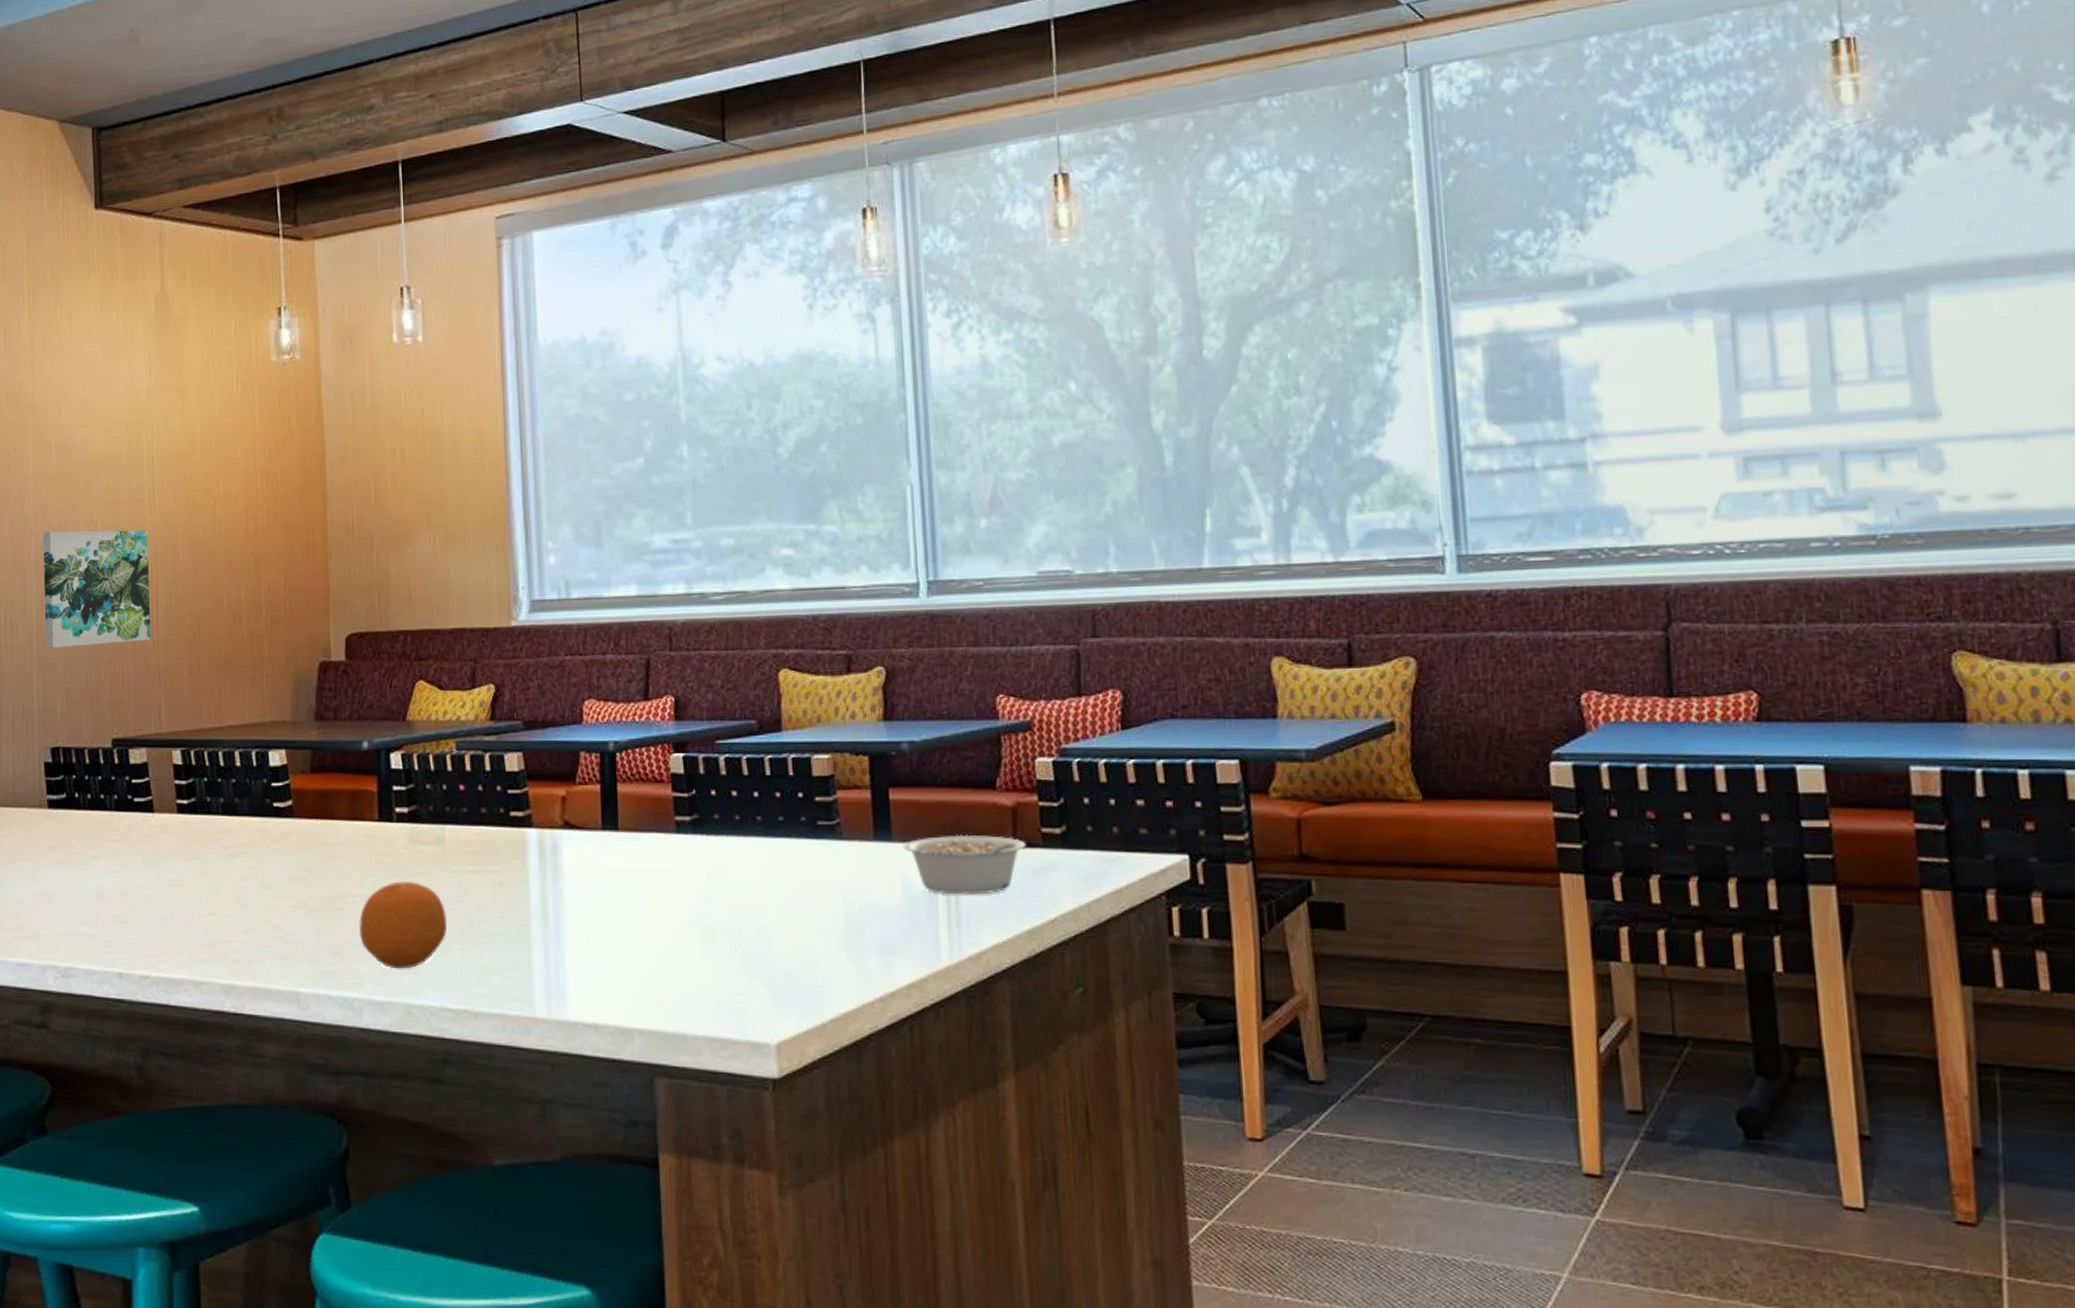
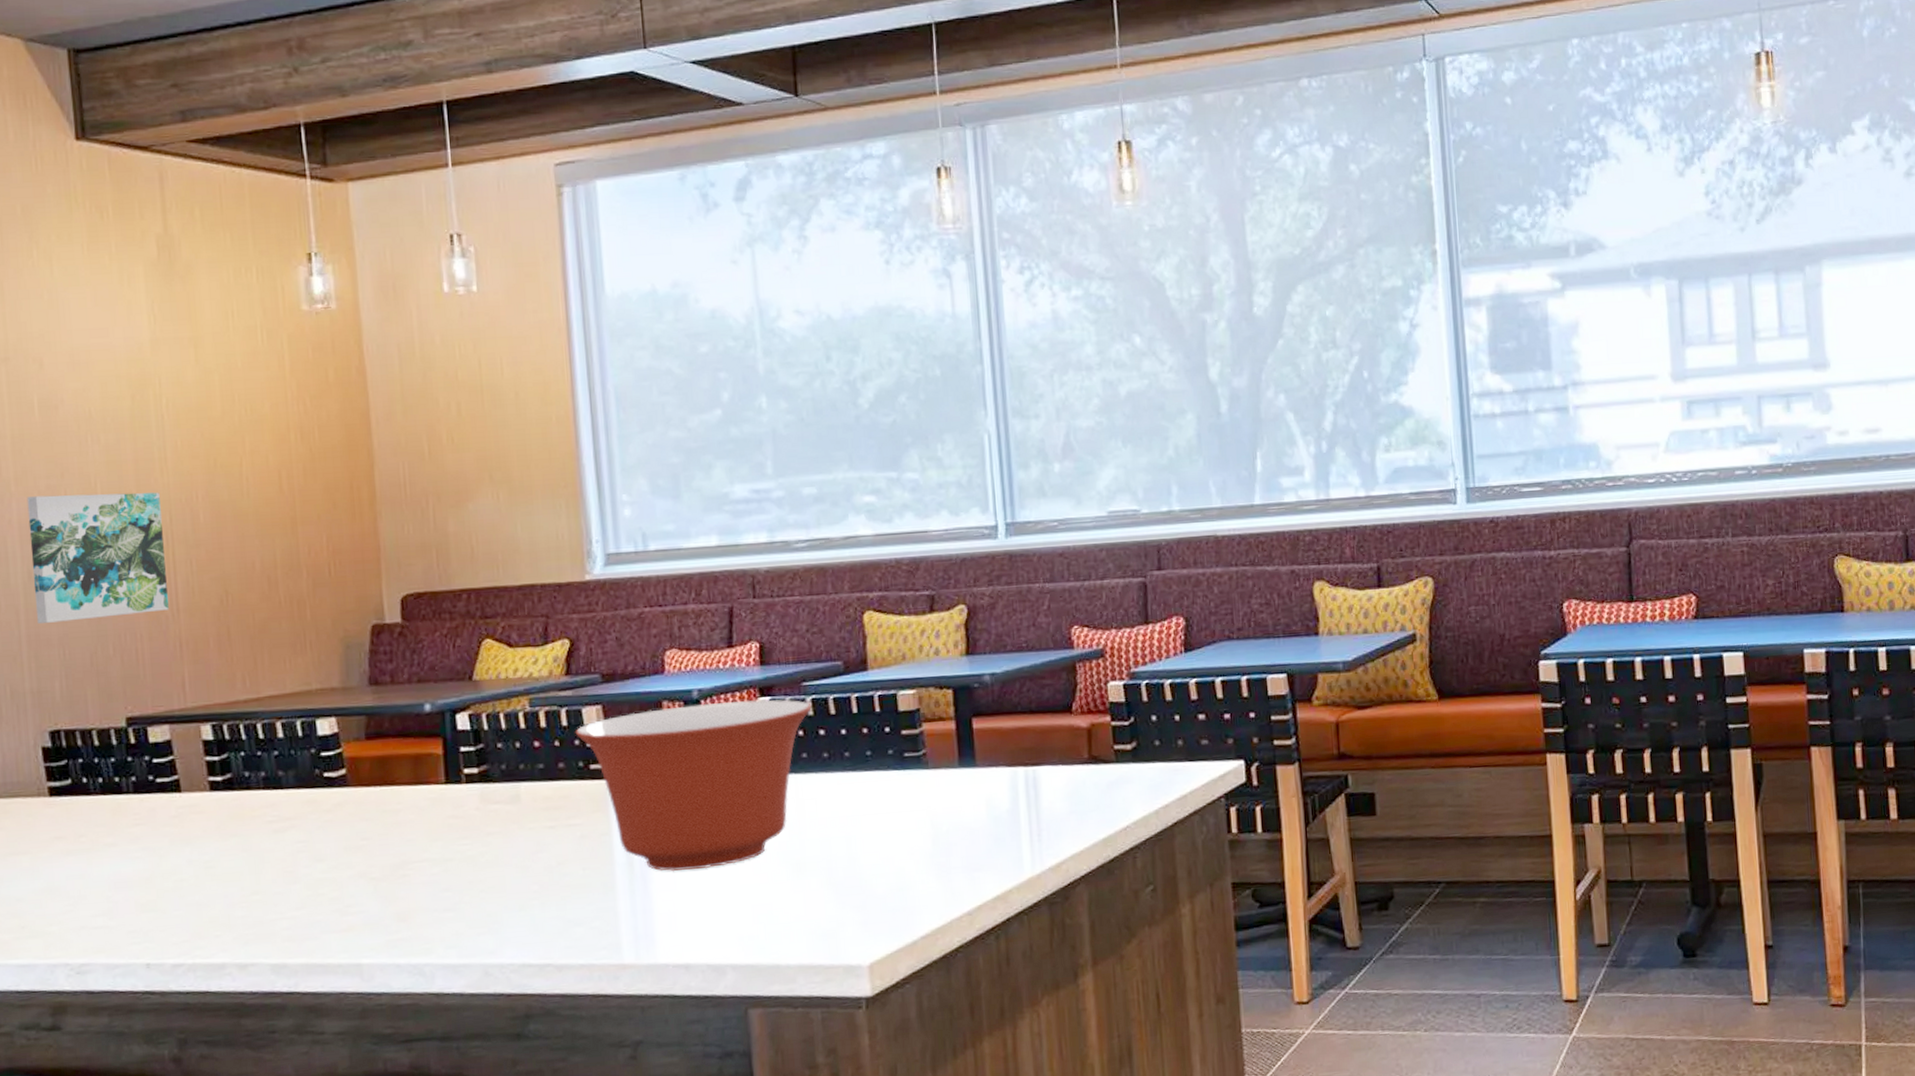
fruit: present [359,881,447,969] -> none [428,841,525,931]
mixing bowl: none [497,755,725,927] -> present [575,699,812,872]
legume: present [903,834,1026,895] -> none [987,755,1101,812]

